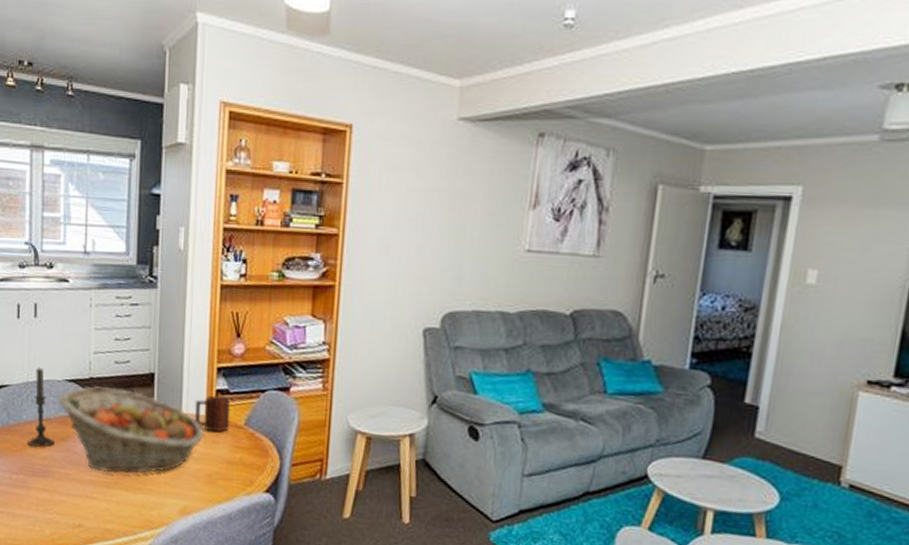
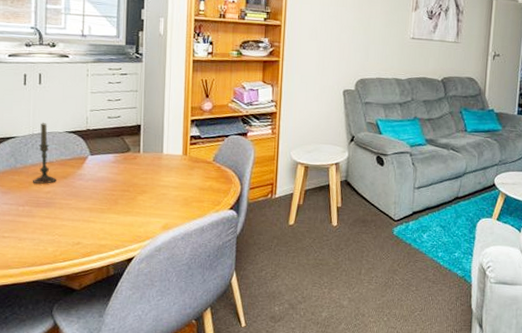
fruit basket: present [58,386,204,474] -> none [60,136,181,202]
mug: present [194,395,231,433] -> none [173,140,202,167]

